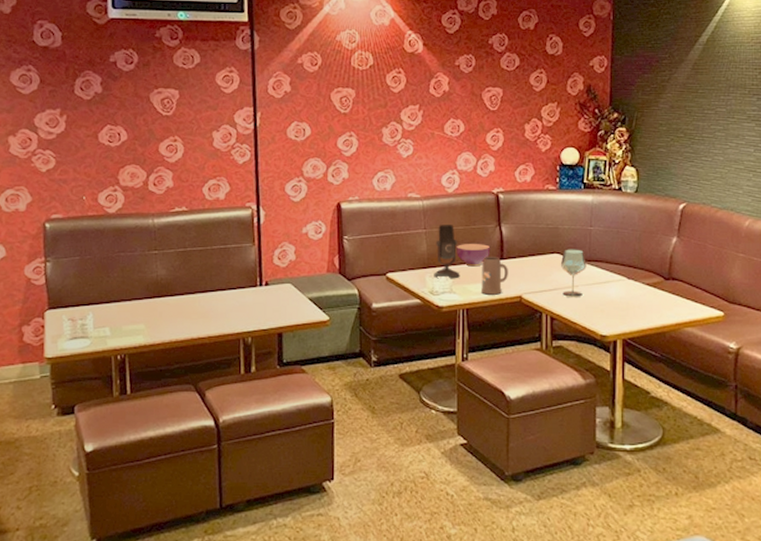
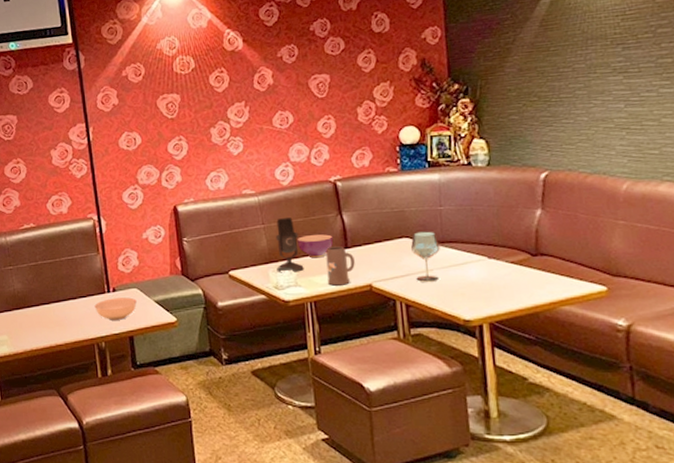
bowl: none [244,292,289,315] -> present [94,297,137,320]

